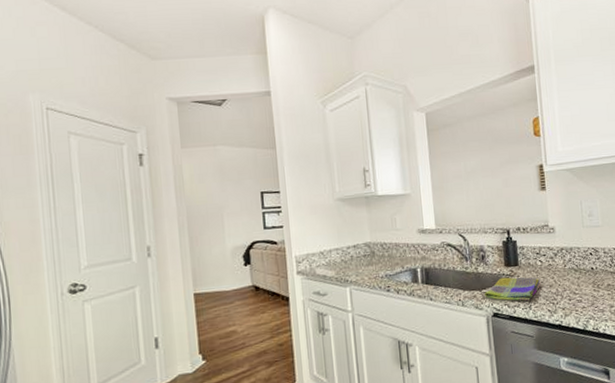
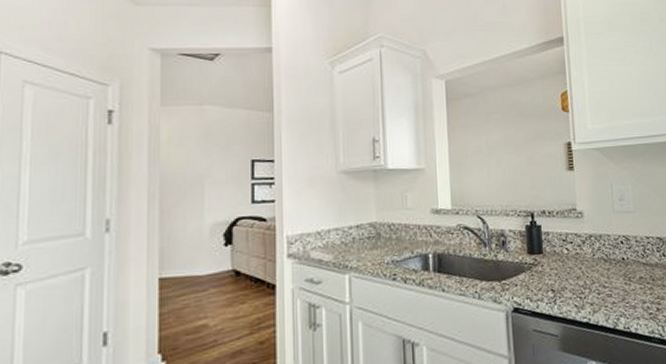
dish towel: present [484,277,541,301] -> none [504,266,567,295]

